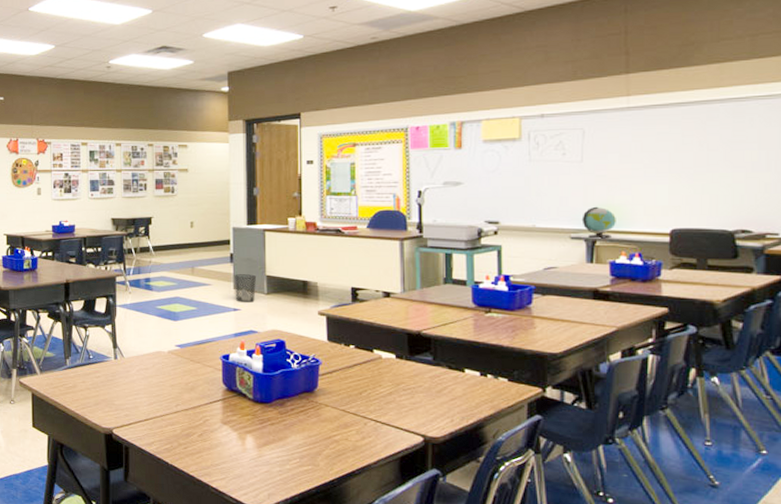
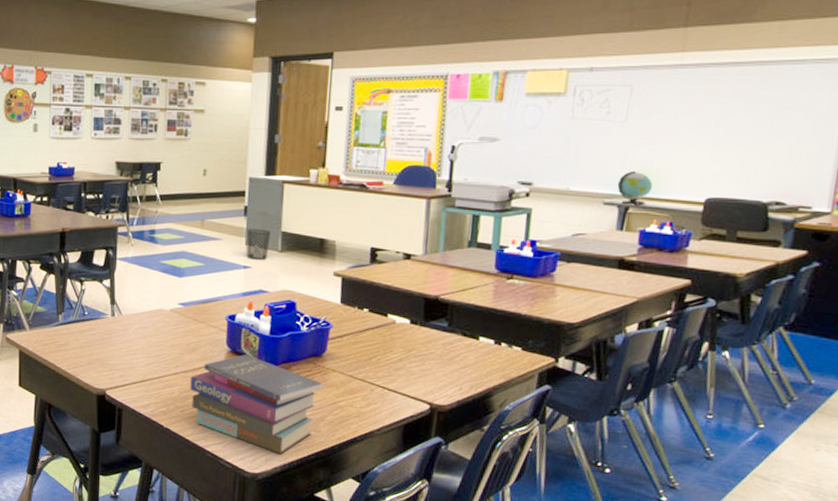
books: none [191,392,318,489] -> present [190,354,323,454]

